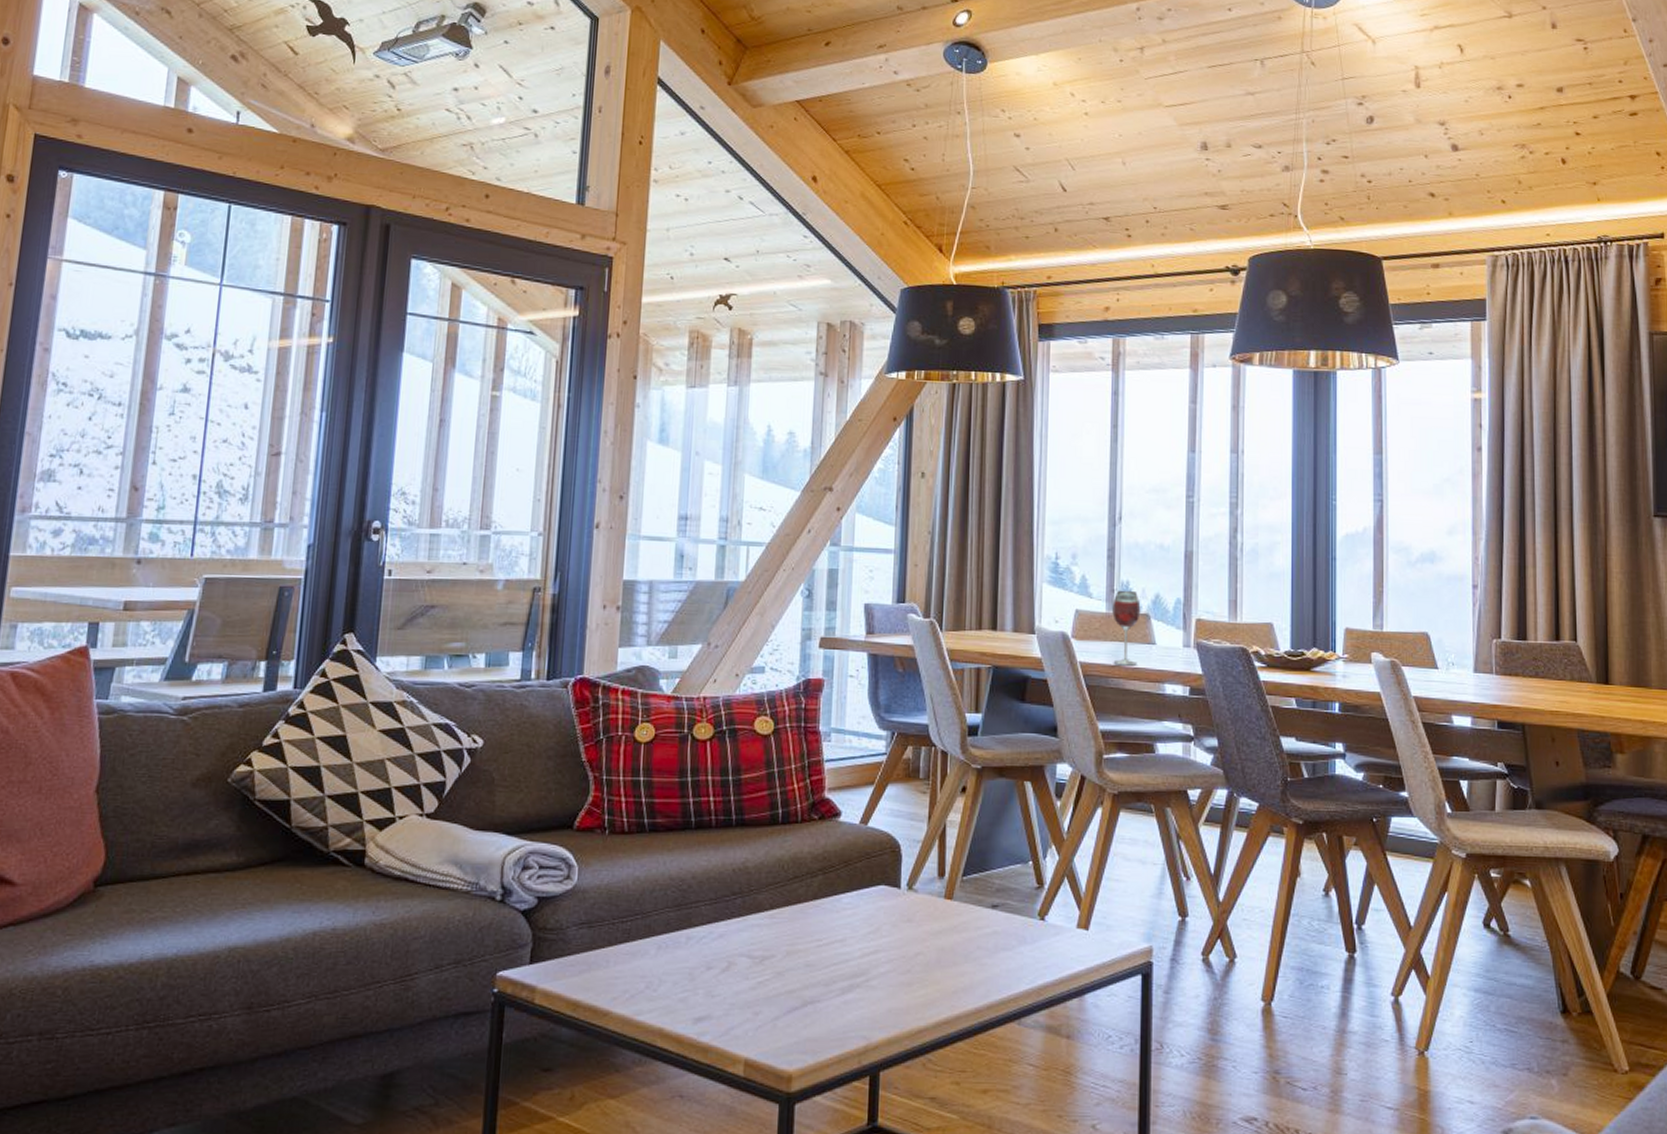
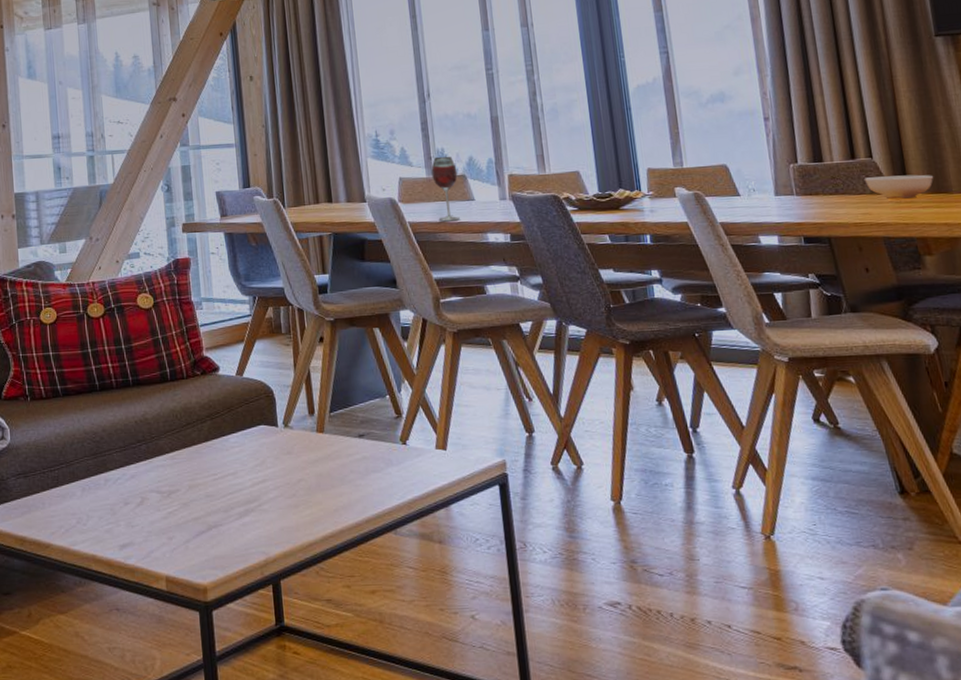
bowl: none [1565,662,1635,690] -> present [863,174,934,199]

